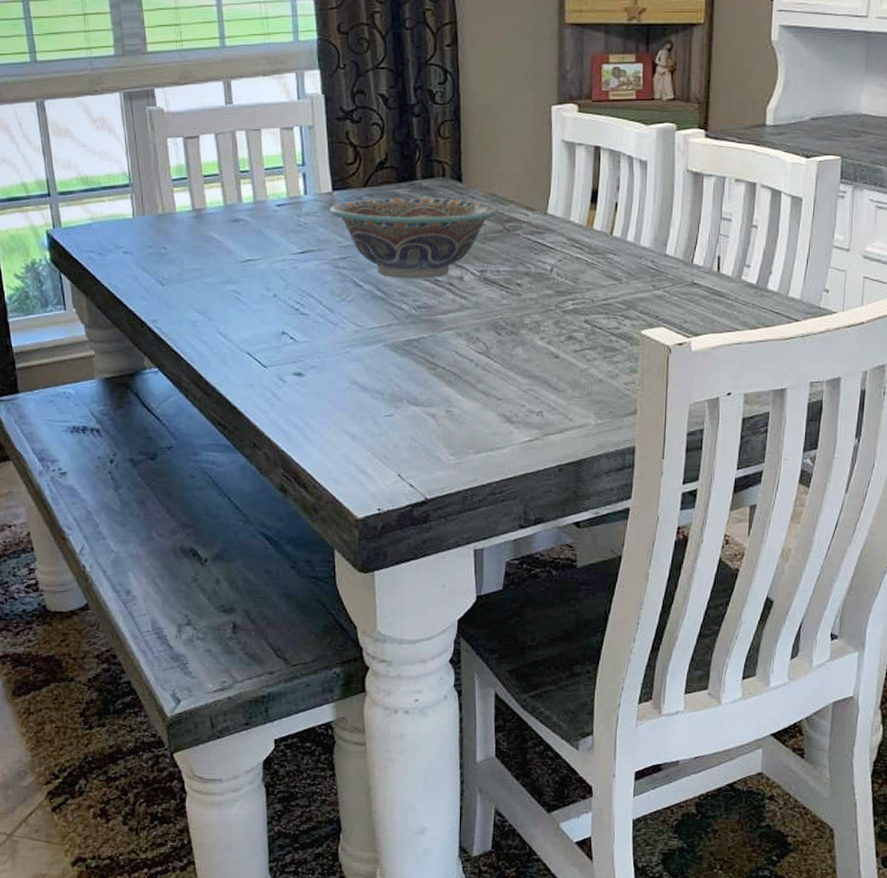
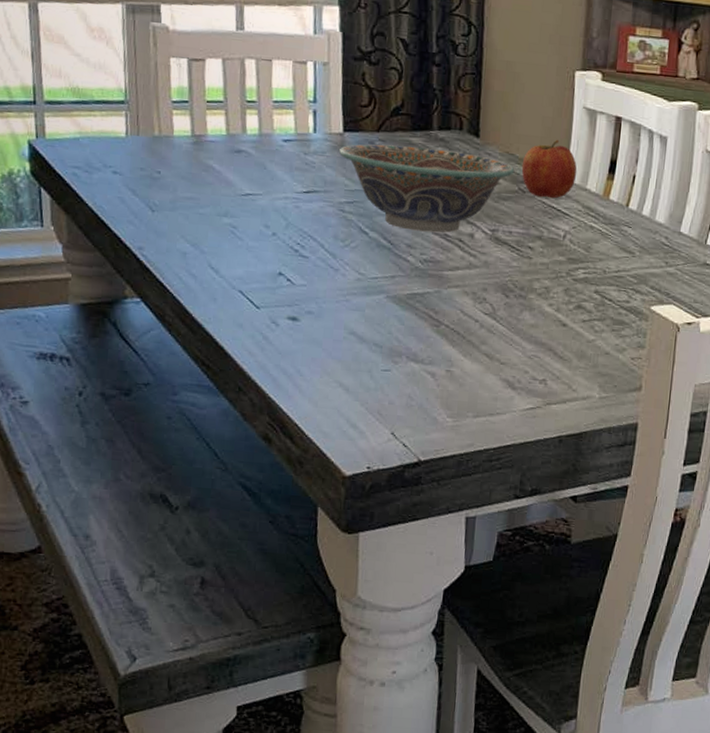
fruit: none [505,175,560,234] -> present [521,139,577,198]

